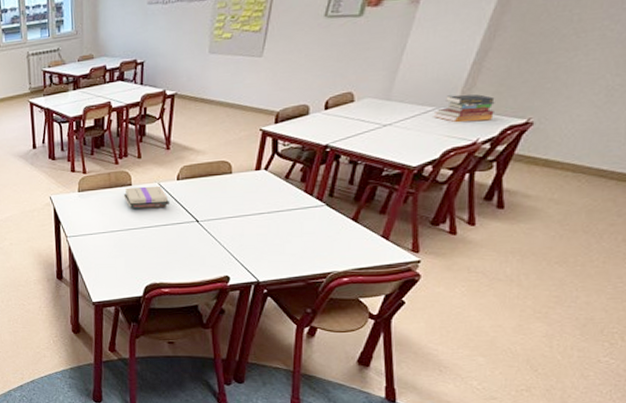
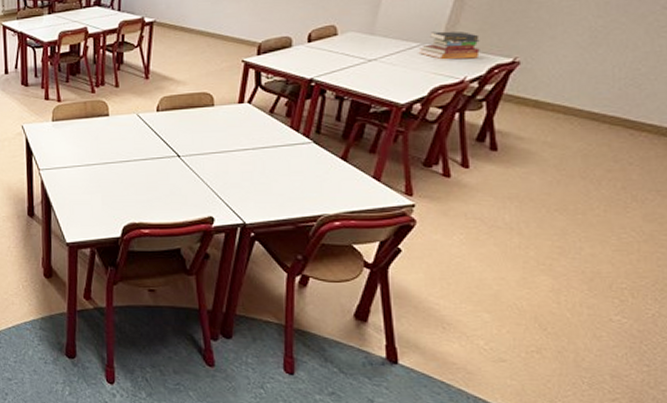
books: present [123,185,169,210] -> none [100,117,149,142]

